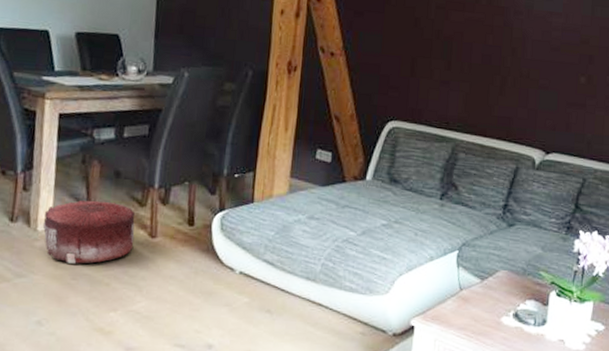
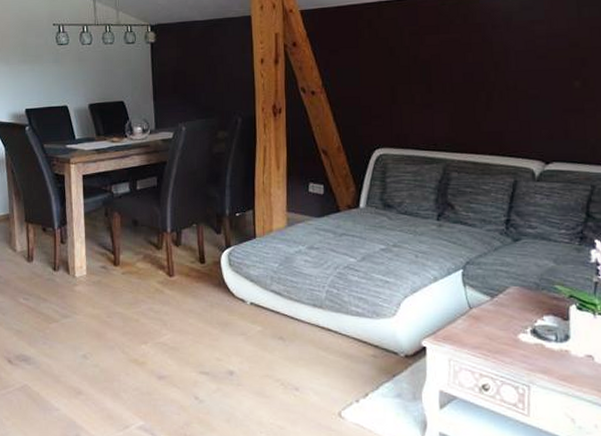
pouf: present [42,199,136,264] -> none [79,247,155,304]

